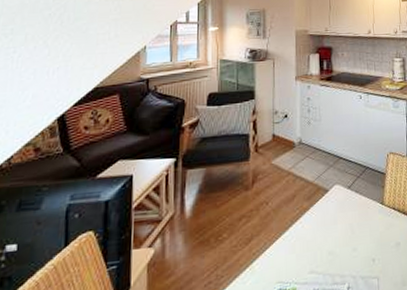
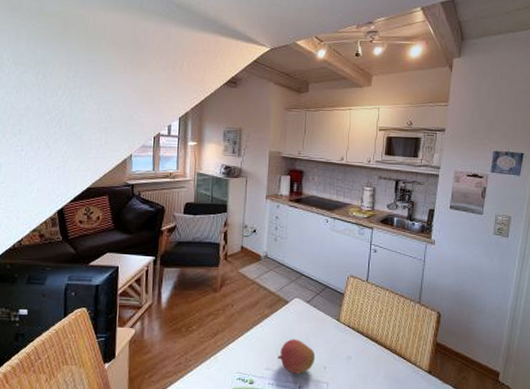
fruit: none [322,232,363,274] -> present [278,339,316,374]

